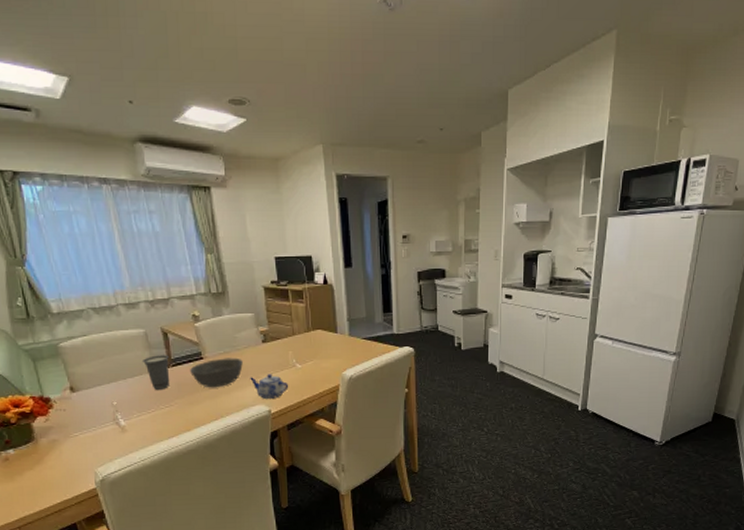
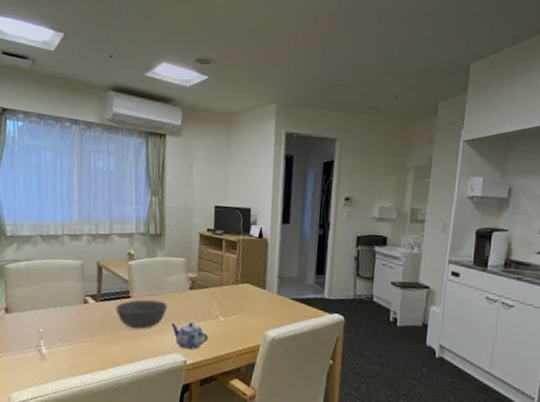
cup: present [142,355,170,391] -> none [73,288,99,324]

